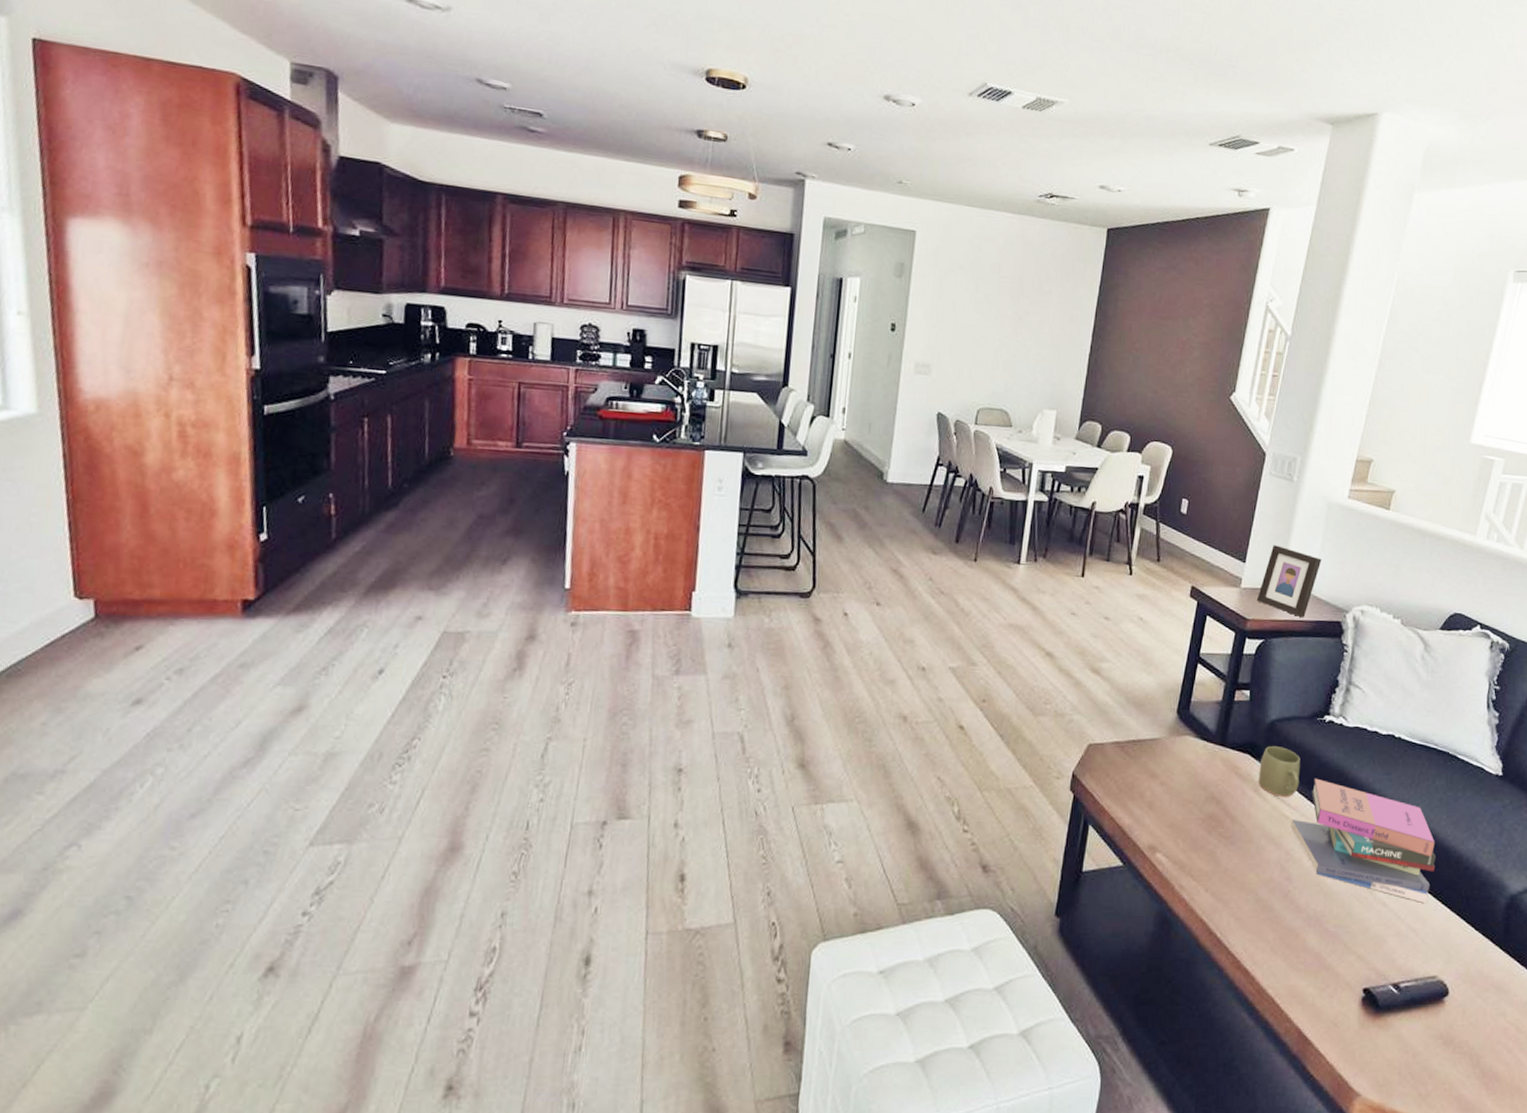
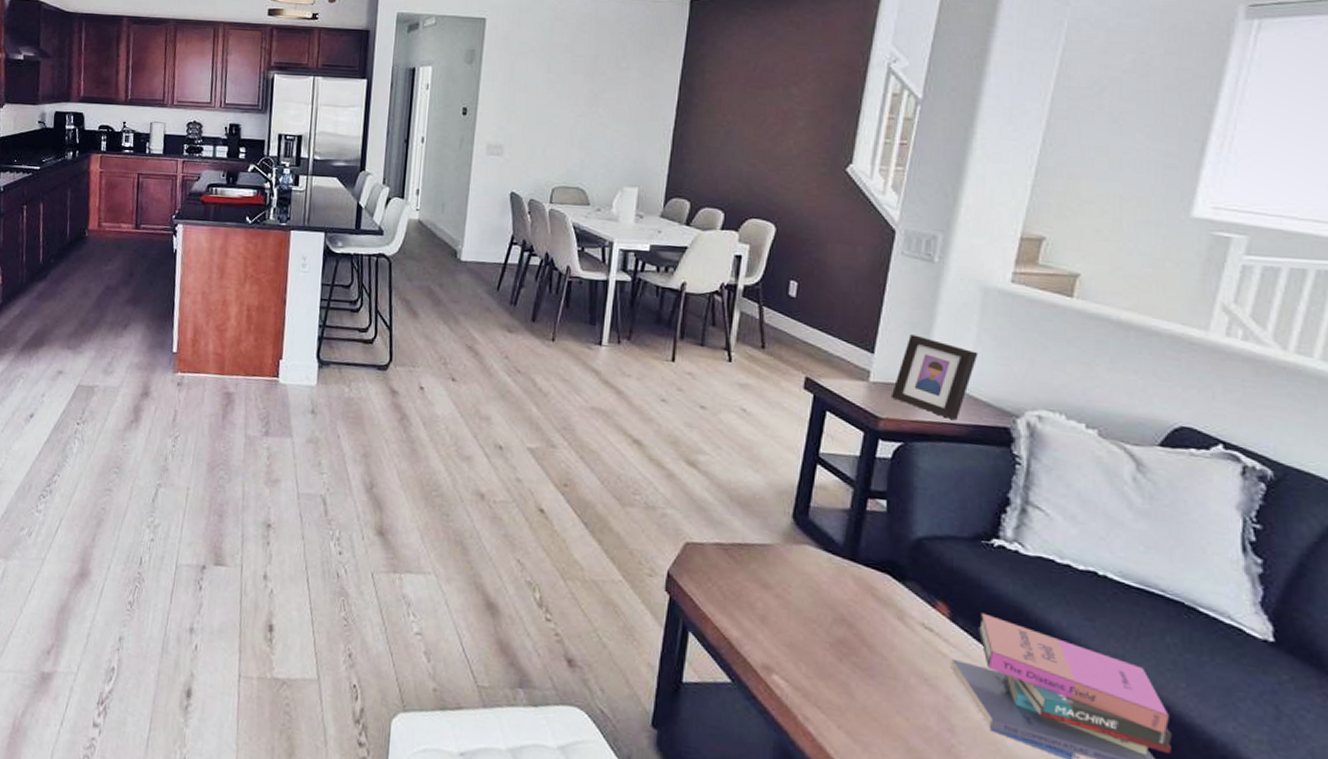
mug: present [1258,745,1300,797] -> none [903,567,960,631]

